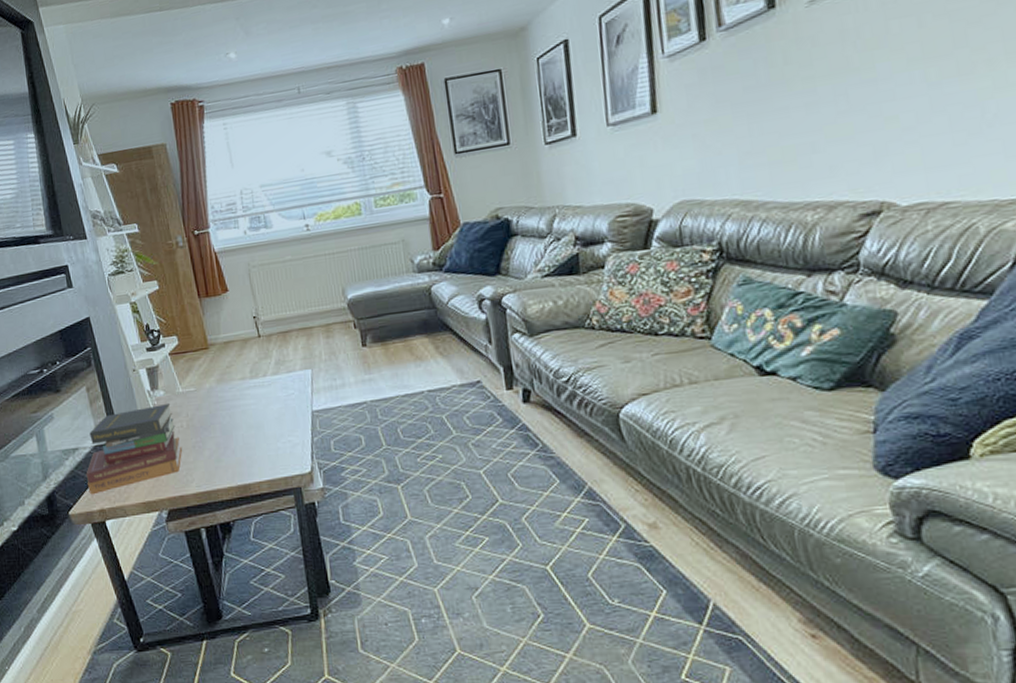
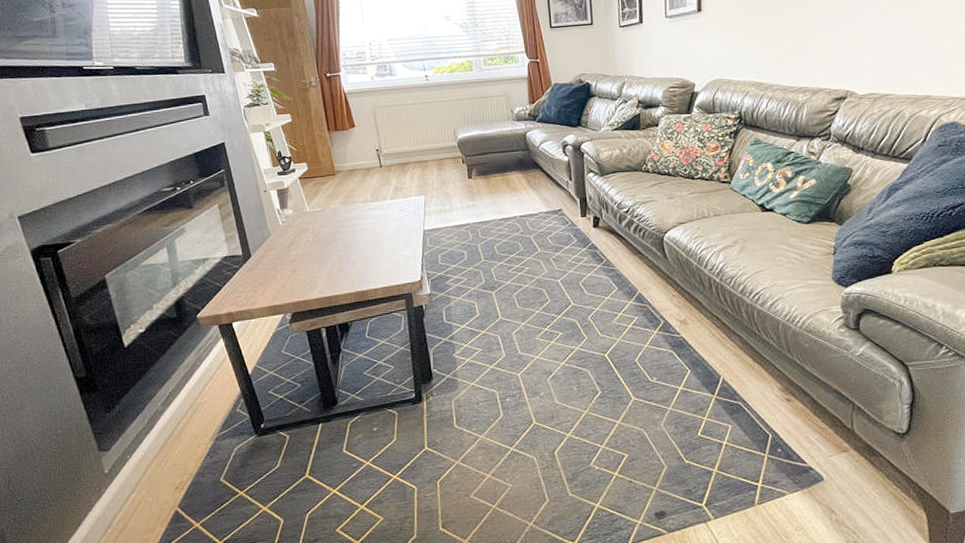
books: present [86,404,182,495] -> none [215,221,307,300]

